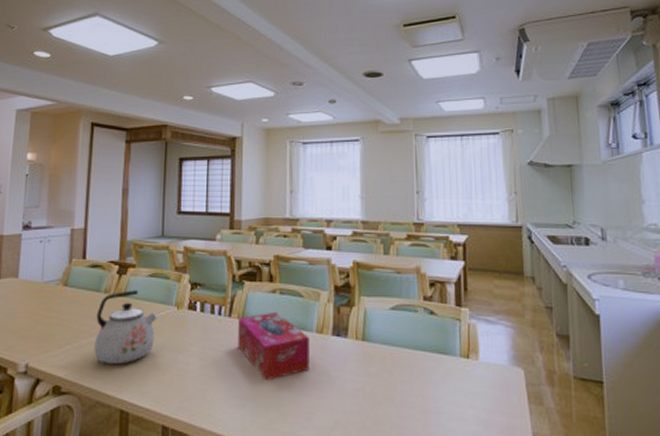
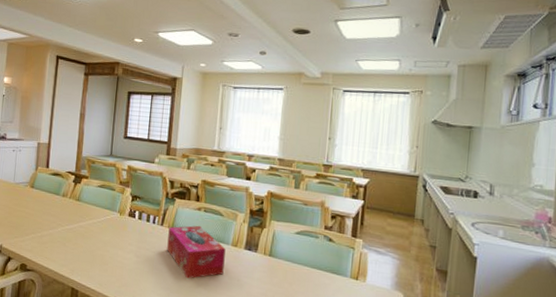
kettle: present [94,290,157,364] -> none [53,196,104,253]

